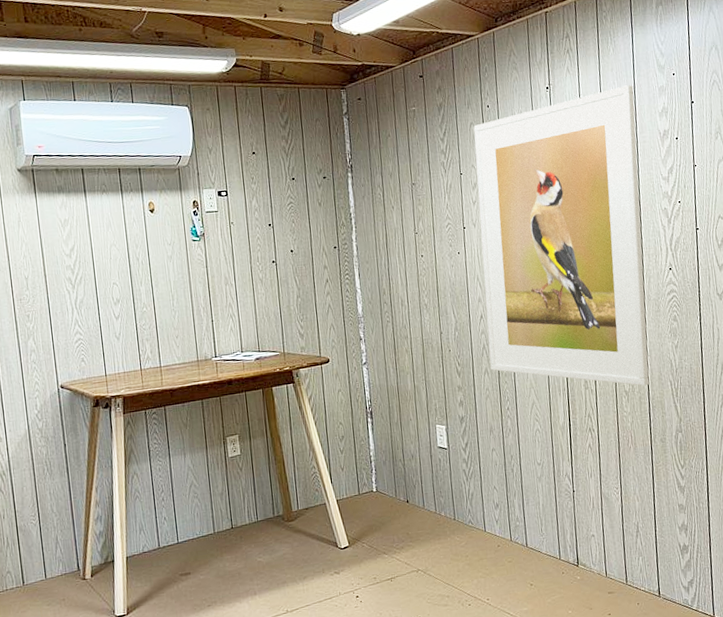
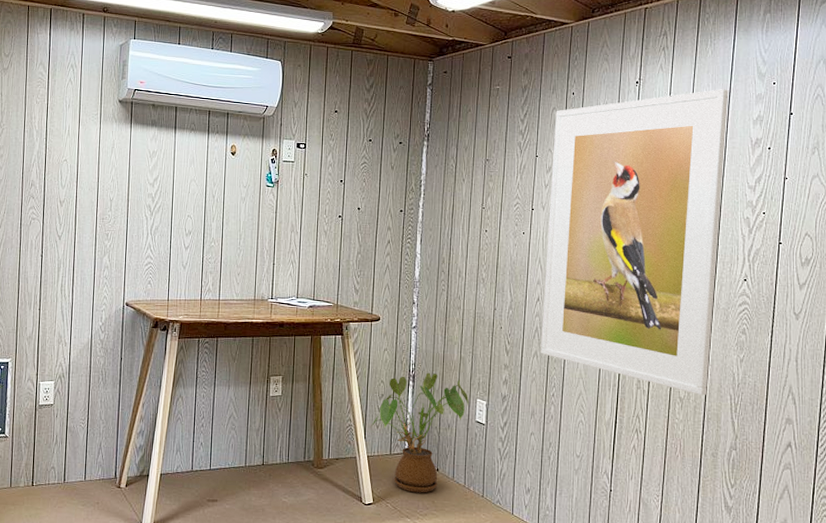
house plant: none [336,406,429,528] -> present [371,372,469,493]

